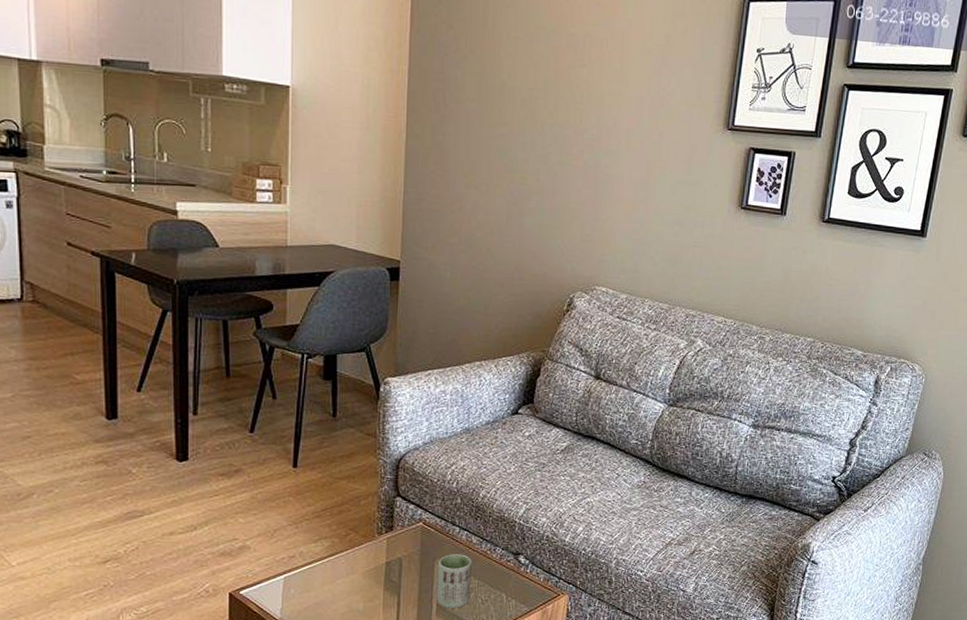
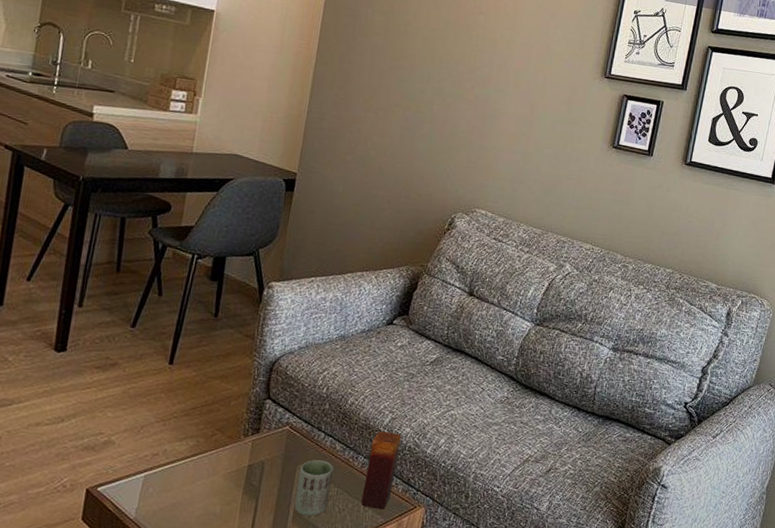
candle: none [503,522,538,600] -> present [361,431,402,510]

